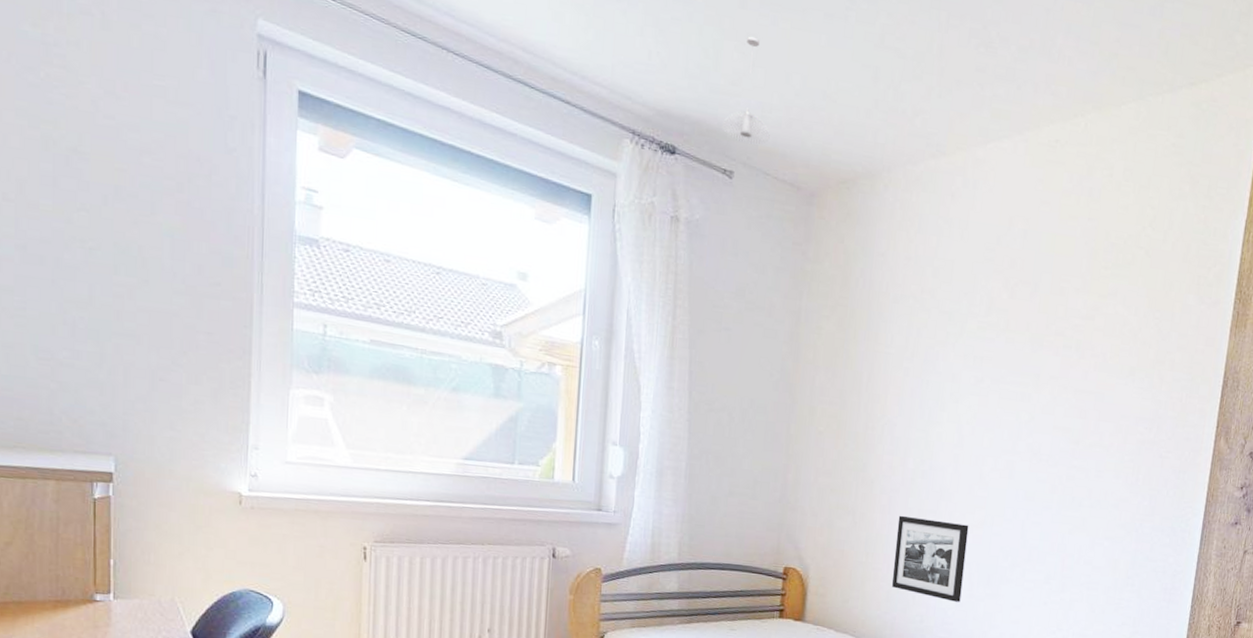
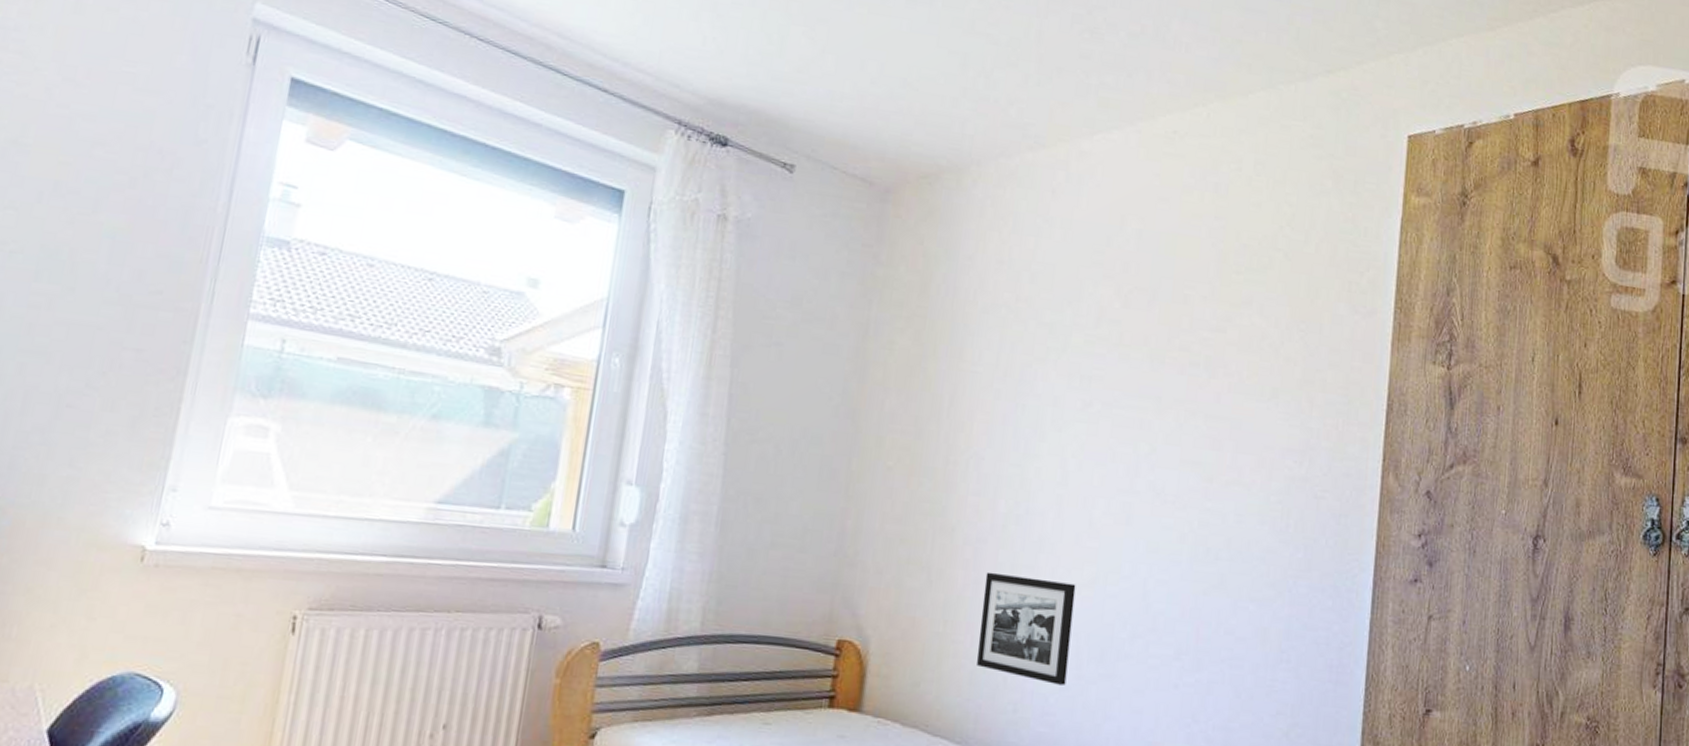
pendant light: present [722,36,770,144] -> none [784,21,840,135]

